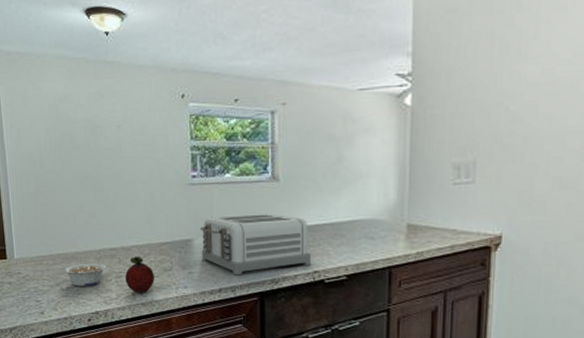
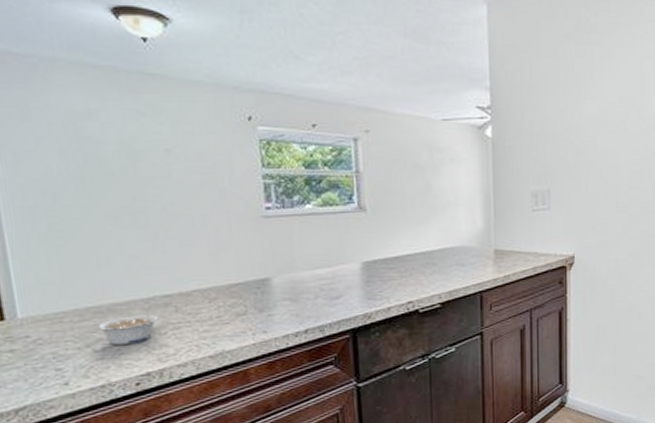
fruit: present [125,257,154,293] -> none [185,302,225,345]
toaster: present [199,213,311,276] -> none [278,245,404,314]

